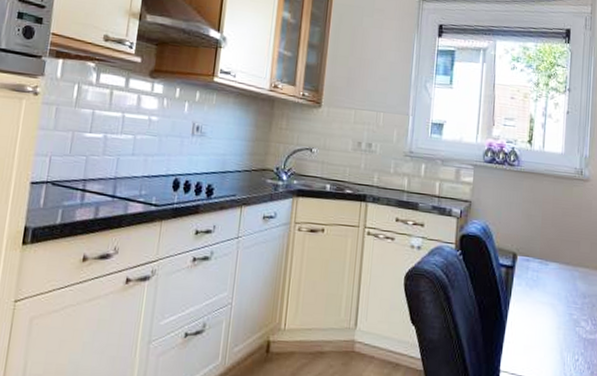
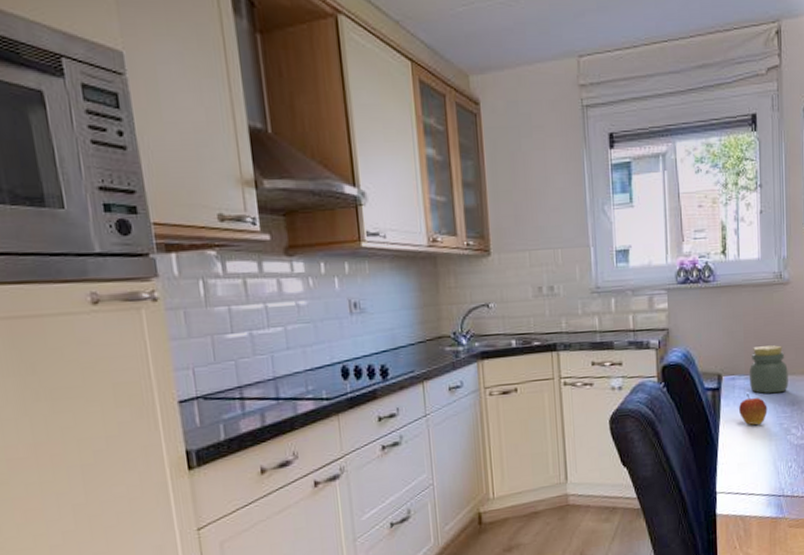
fruit: none [530,277,559,311] -> present [738,393,768,426]
jar: none [543,234,582,283] -> present [748,345,788,394]

